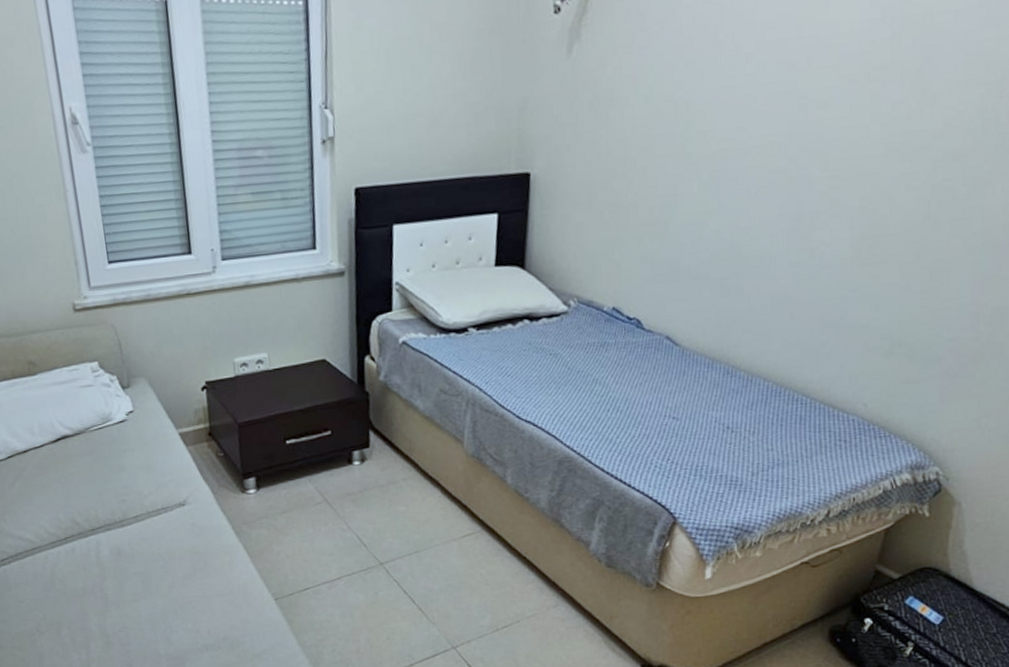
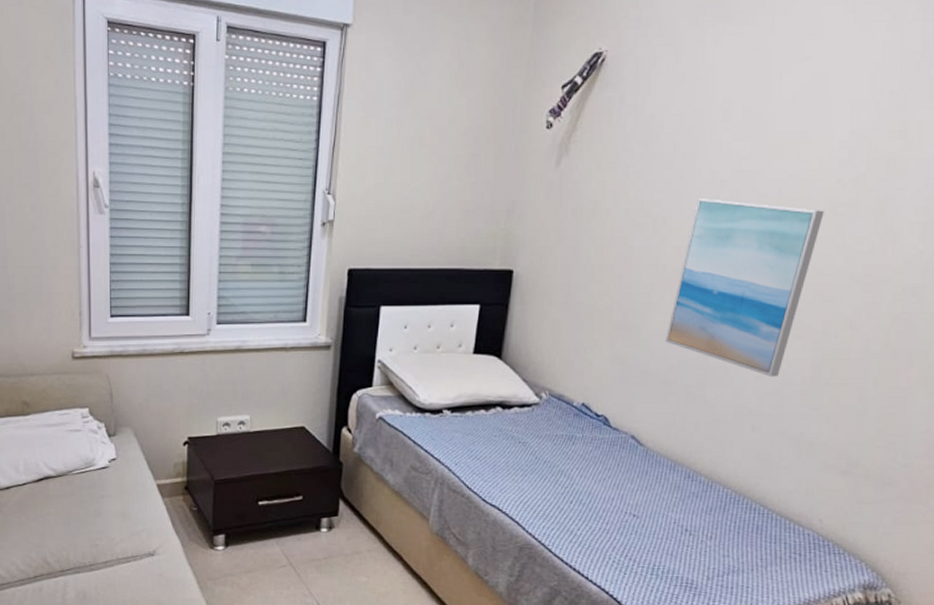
wall art: none [695,74,857,261] -> present [665,197,824,377]

